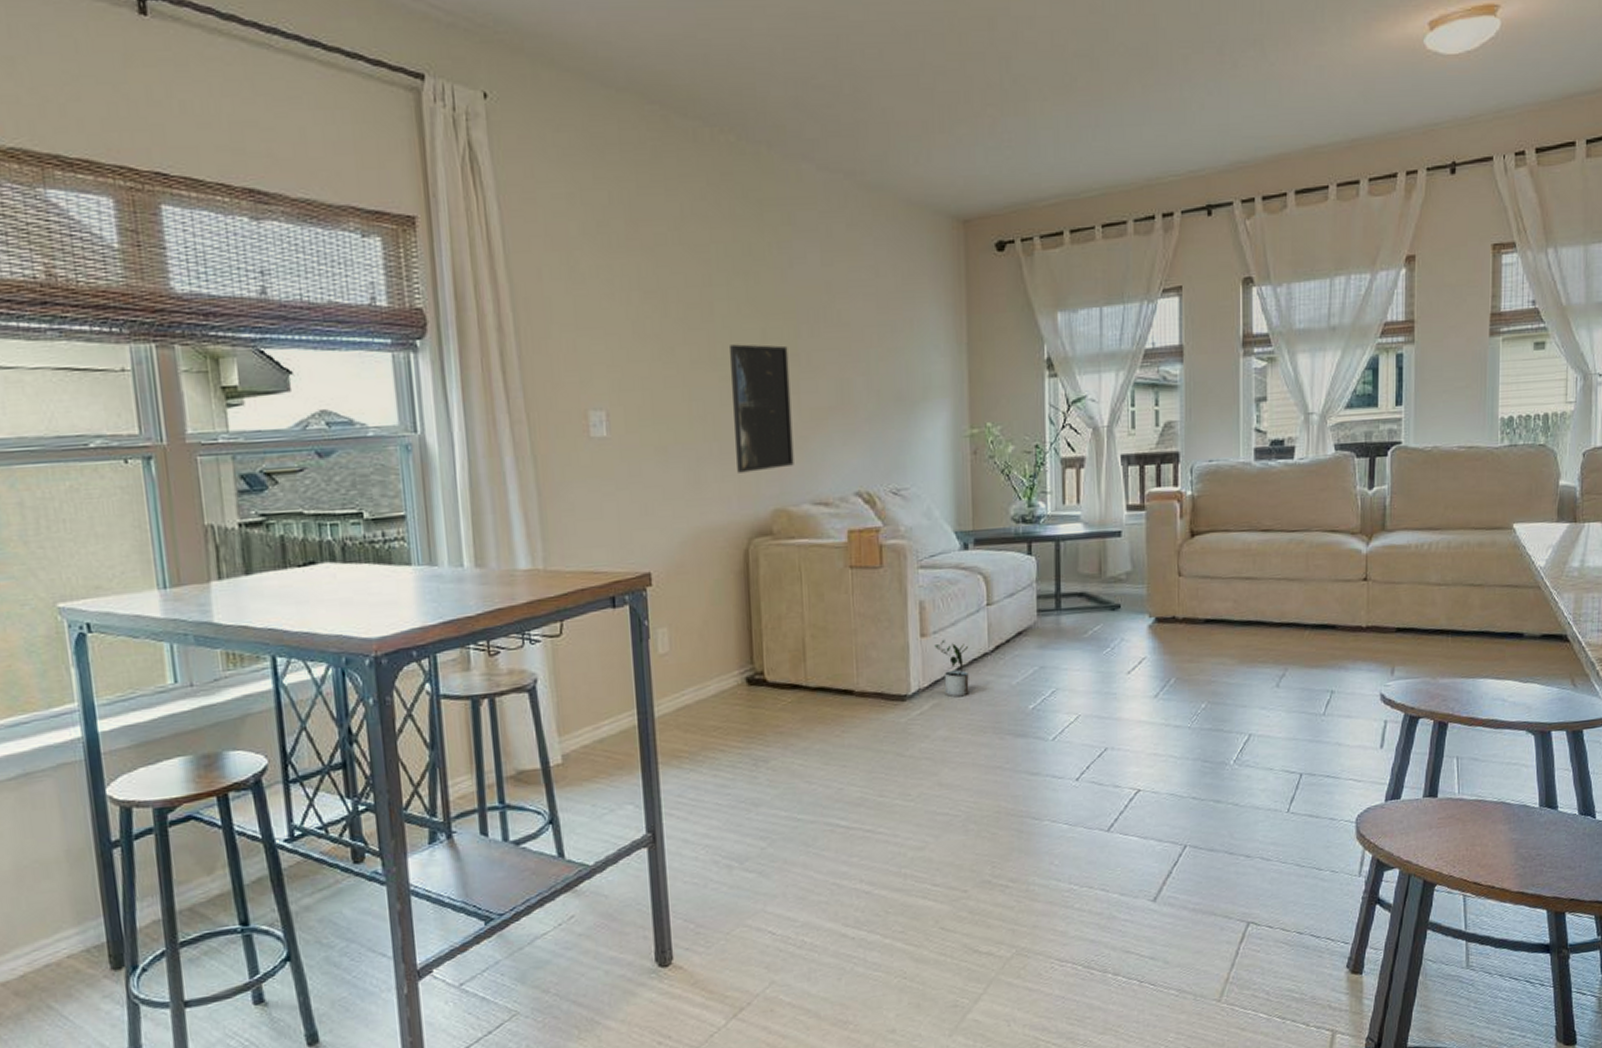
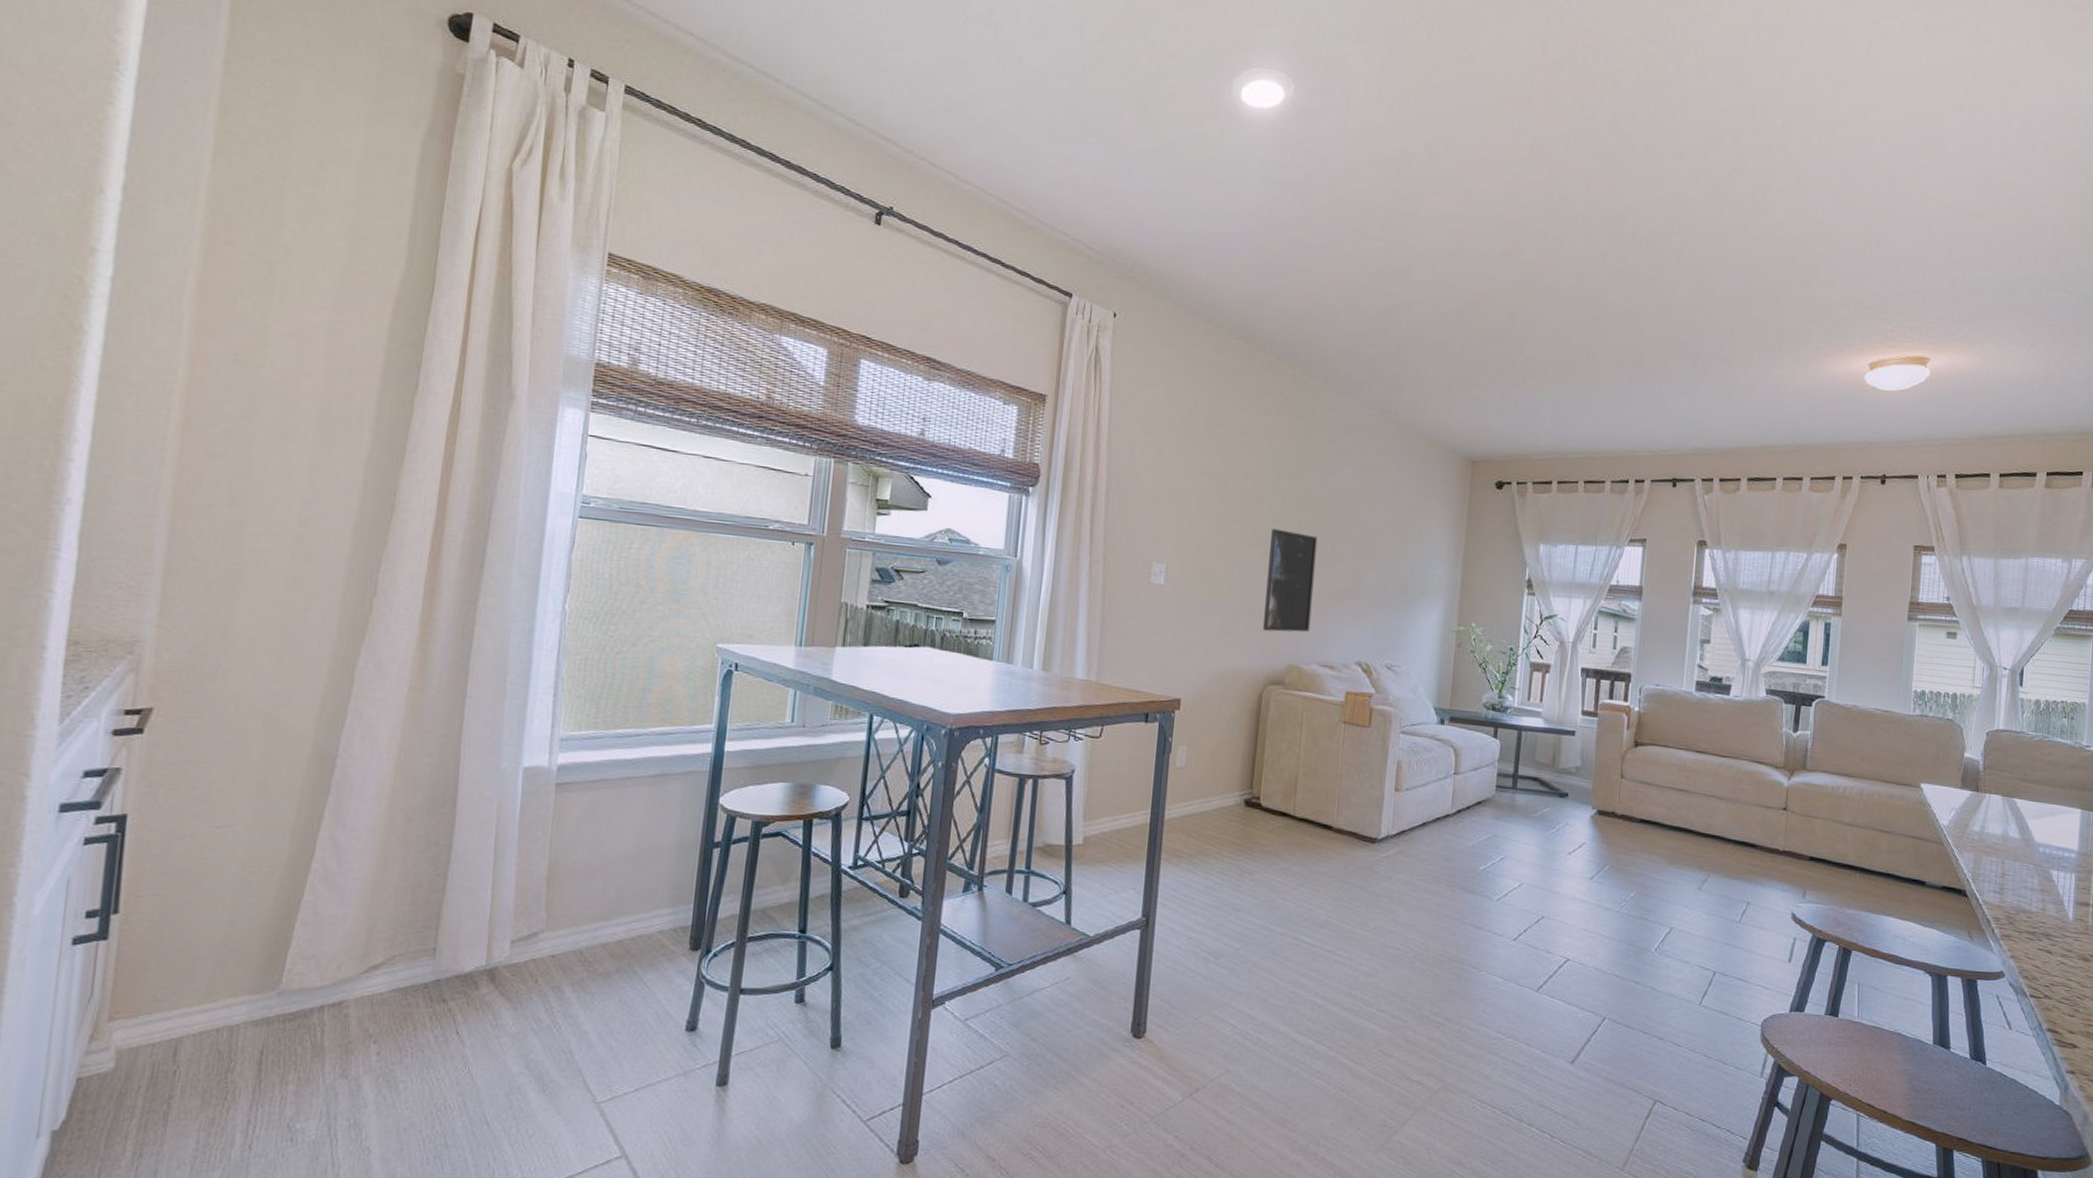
potted plant: present [934,639,969,698] -> none [1405,796,1435,849]

